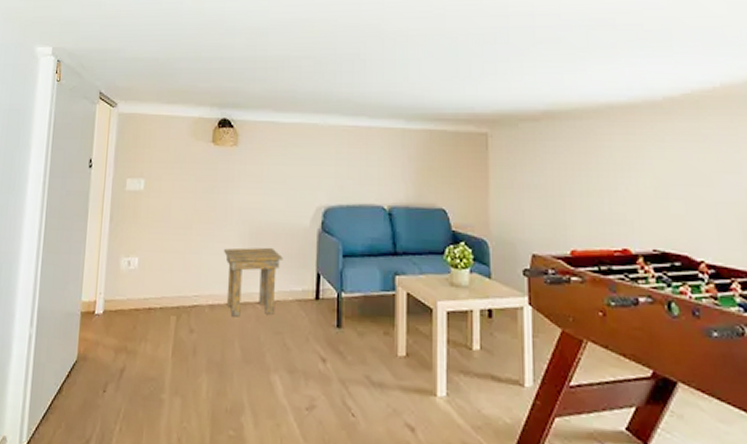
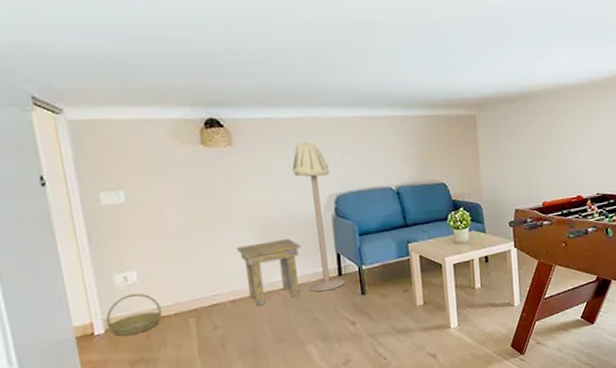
basket: none [105,279,151,321] -> present [105,293,162,336]
floor lamp: none [284,146,322,315] -> present [292,140,345,292]

